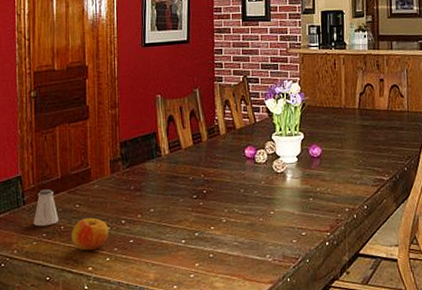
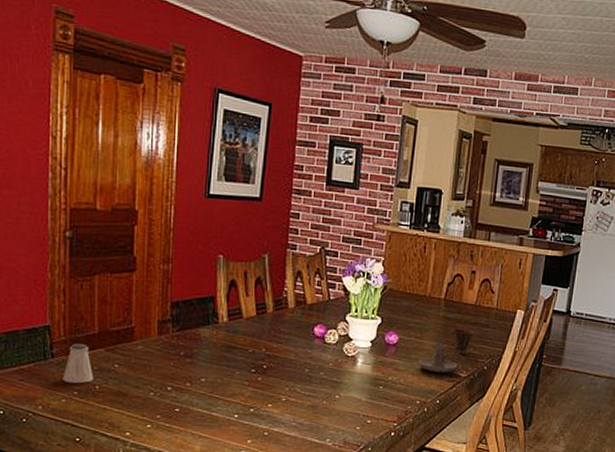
apple: present [71,217,109,251] -> none [107,380,152,415]
candle holder: none [342,150,388,179] -> present [418,343,467,373]
cup: none [370,134,391,159] -> present [452,328,475,355]

